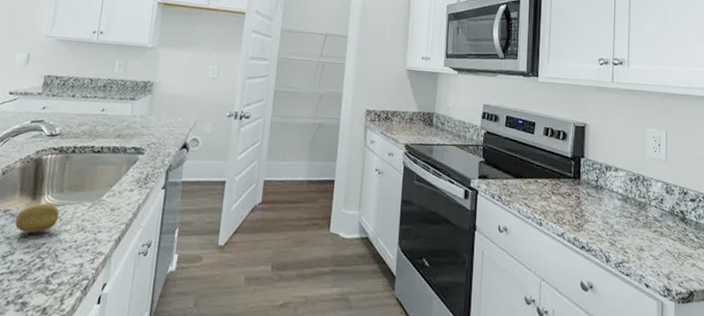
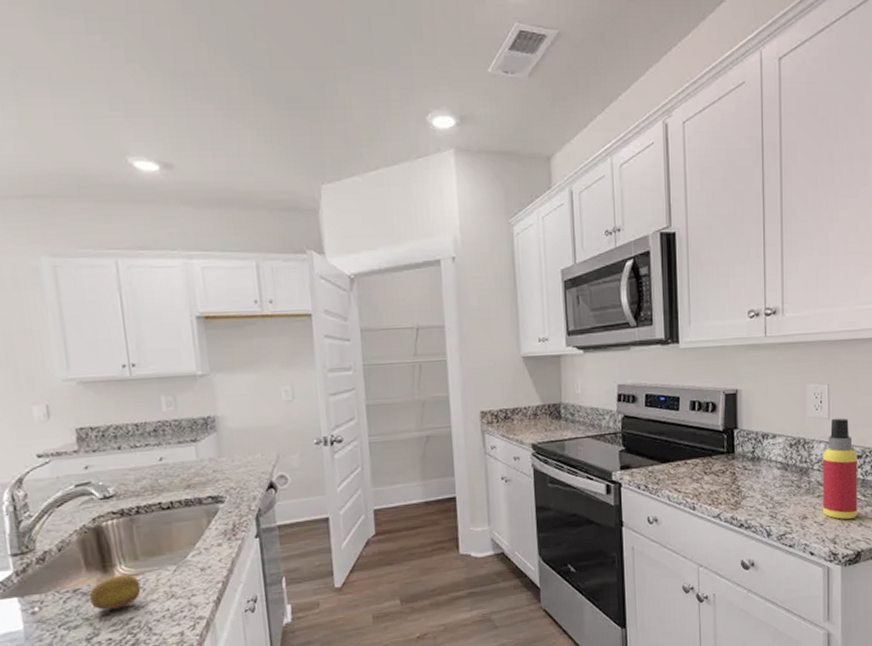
spray bottle: none [658,161,691,258] -> present [822,418,857,520]

